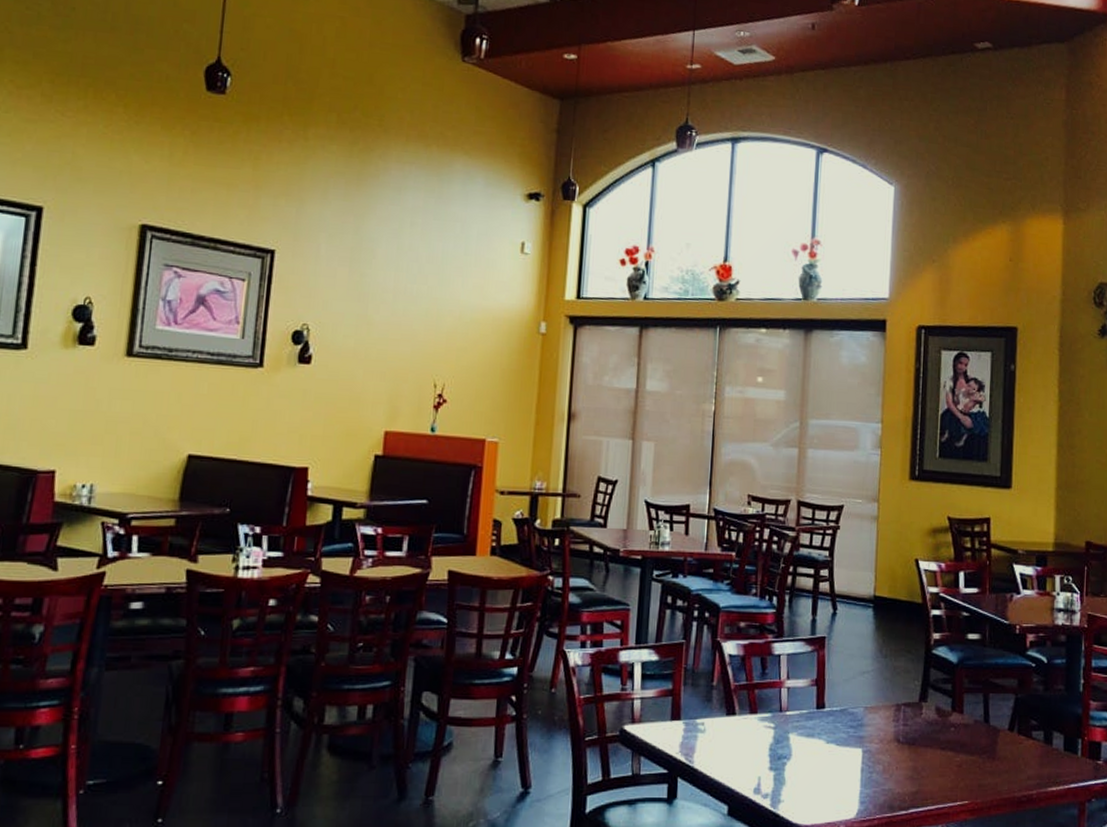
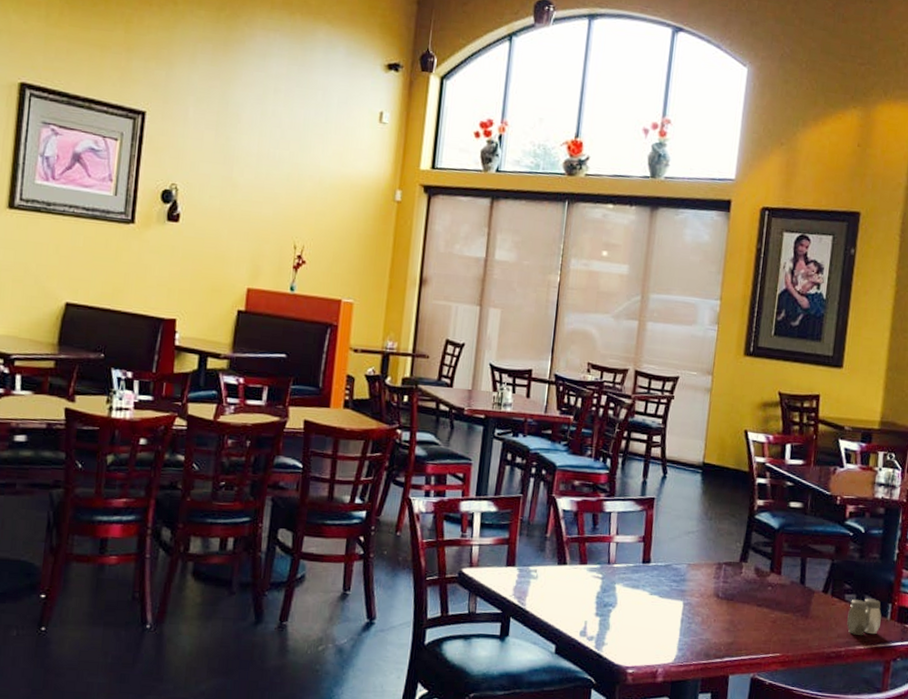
salt and pepper shaker: none [1036,734,1072,775] -> present [847,598,882,635]

